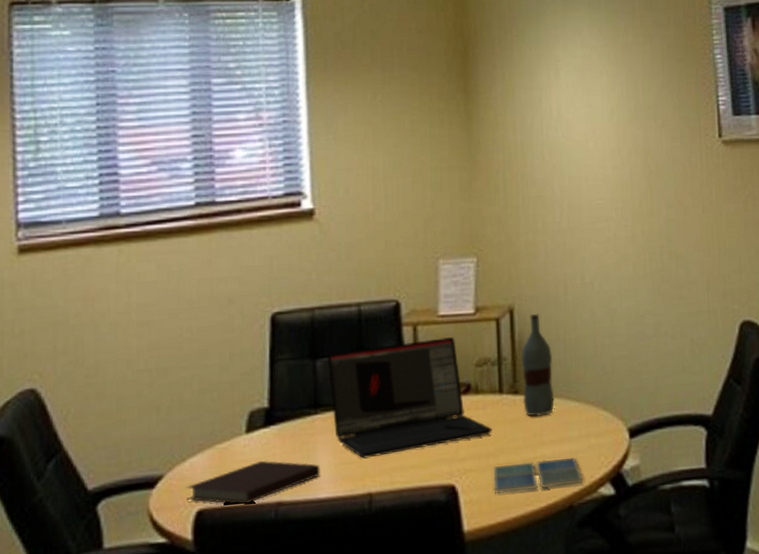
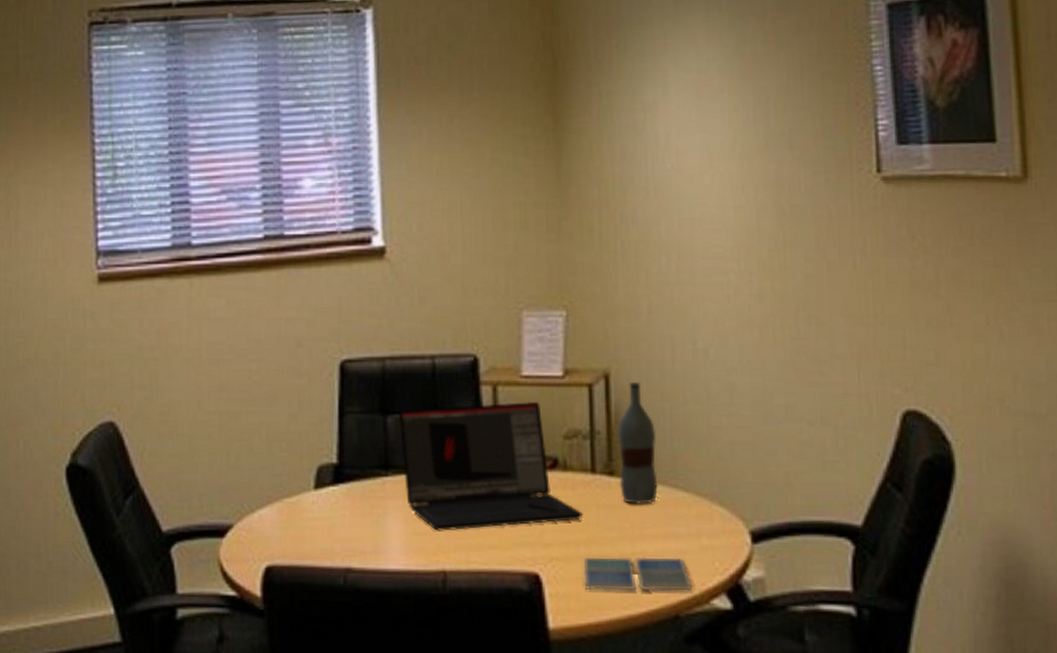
notebook: present [186,460,320,505] -> none [255,520,391,566]

